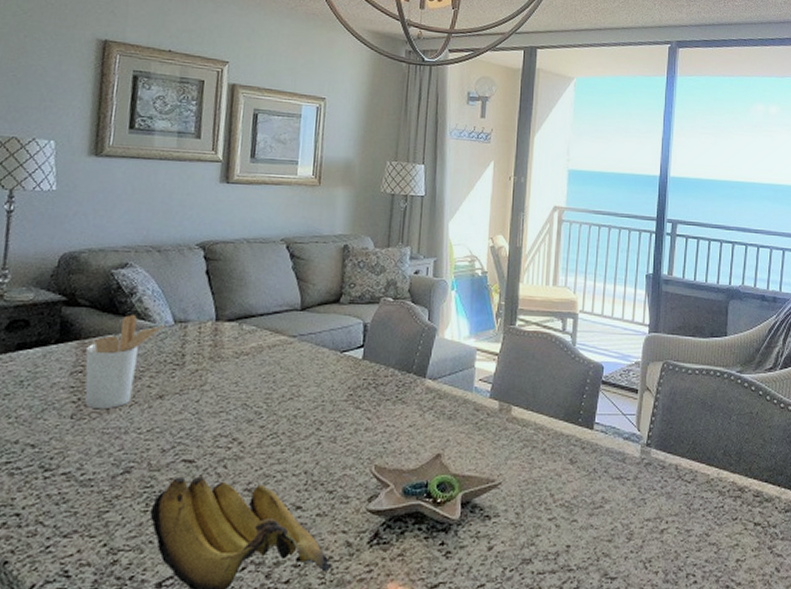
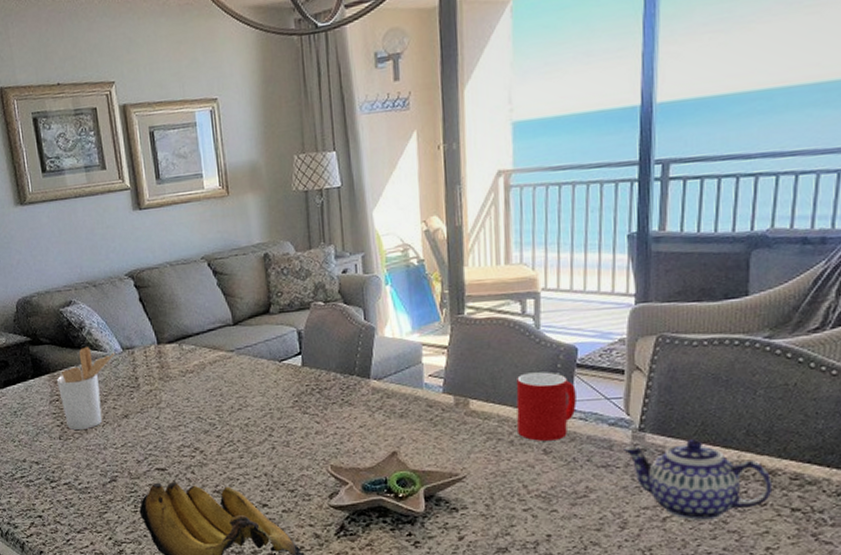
cup: none [550,385,600,451] -> present [516,371,577,441]
teapot: none [634,457,742,534] -> present [623,439,773,522]

